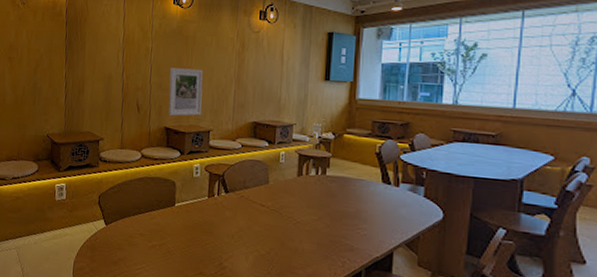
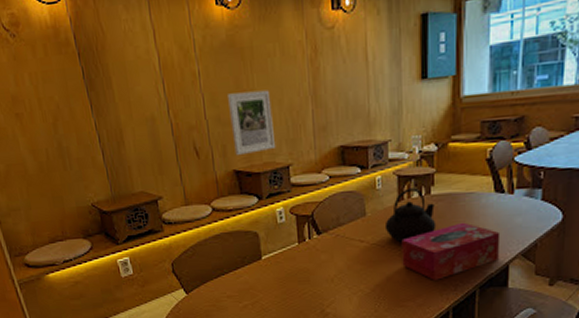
teapot: none [284,166,329,212] -> present [384,188,437,242]
tissue box: none [296,204,386,254] -> present [401,222,501,280]

